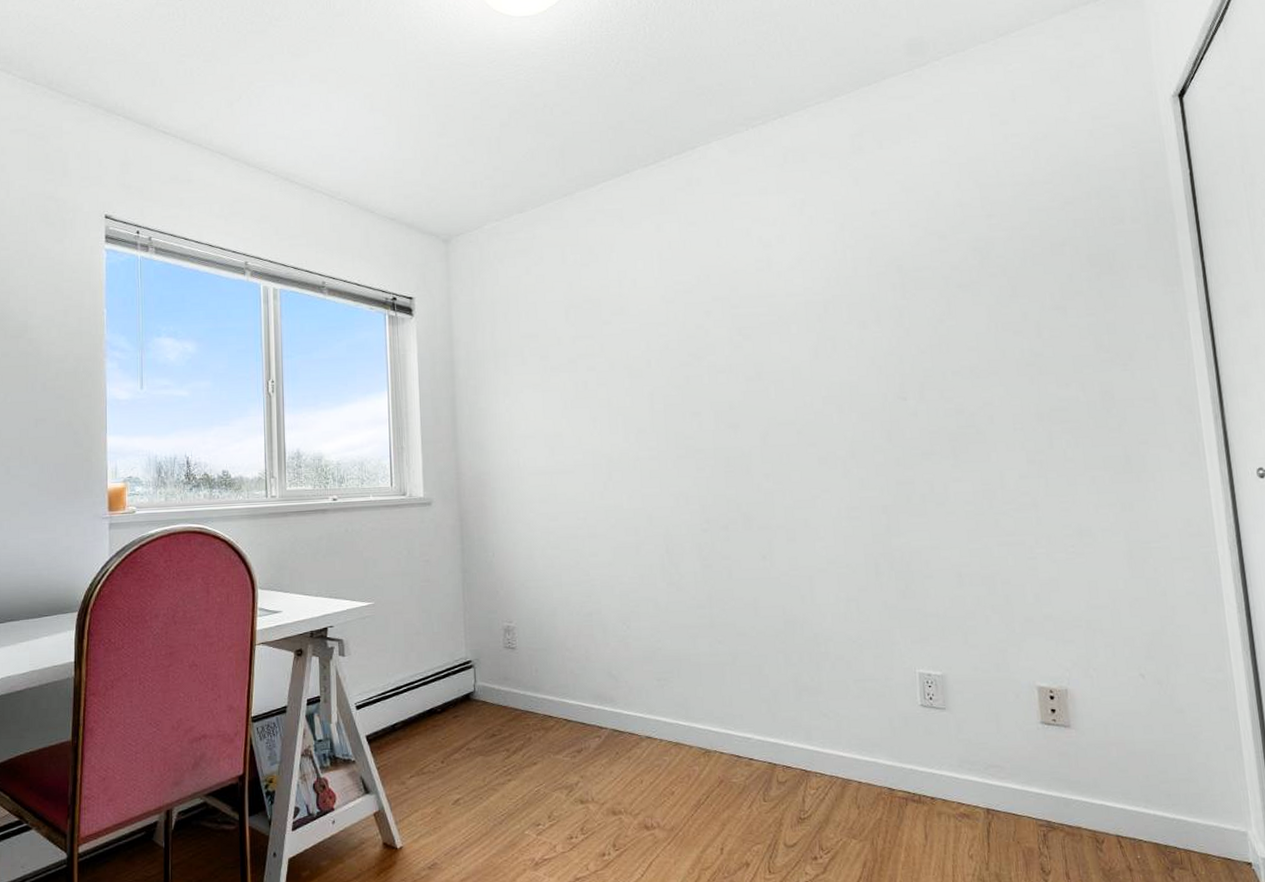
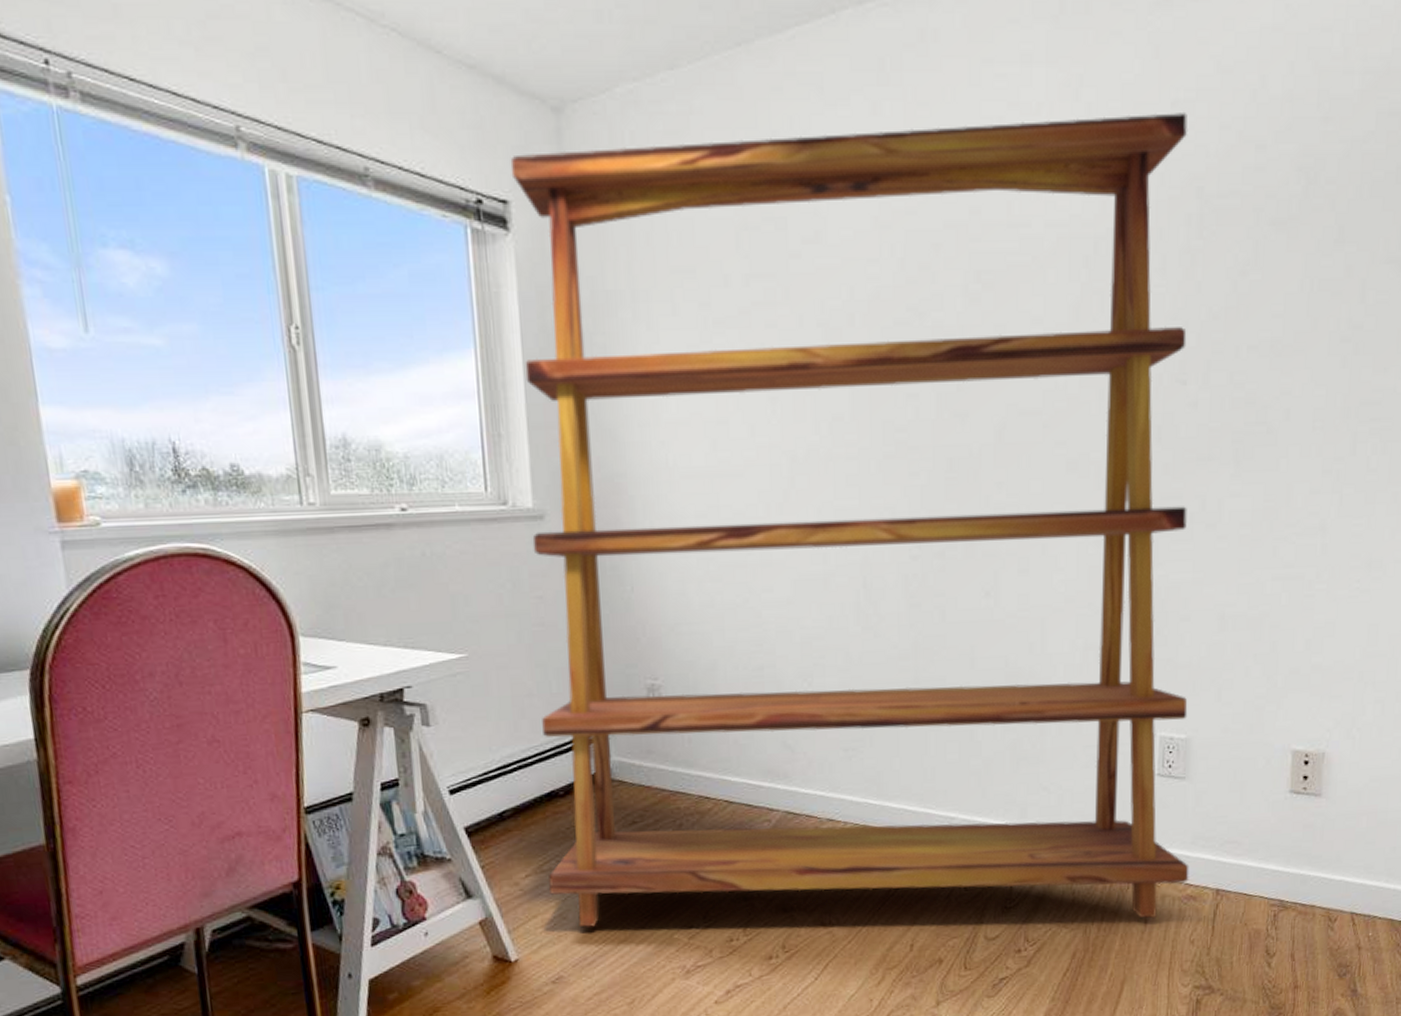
bookshelf: none [415,218,961,833] -> present [510,113,1189,928]

